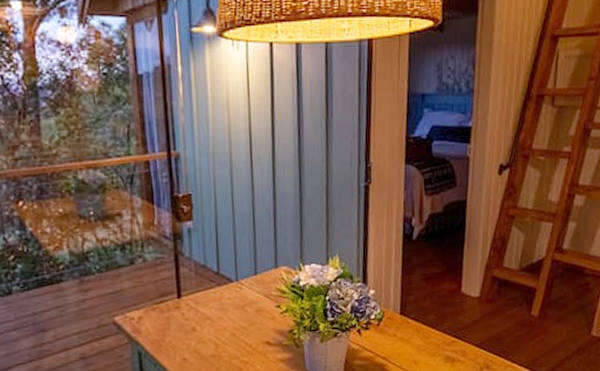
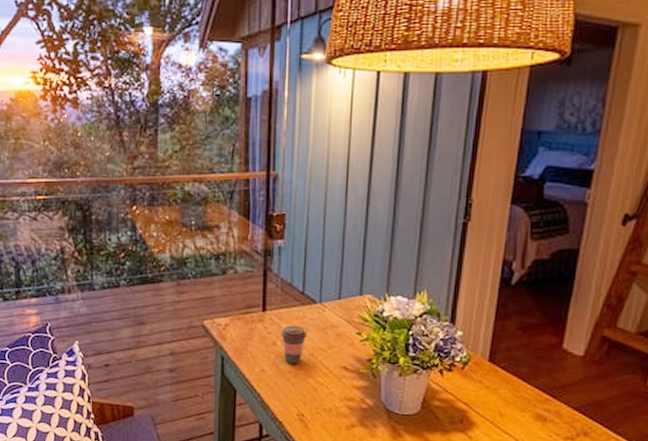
coffee cup: none [199,307,227,348] -> present [281,325,308,364]

